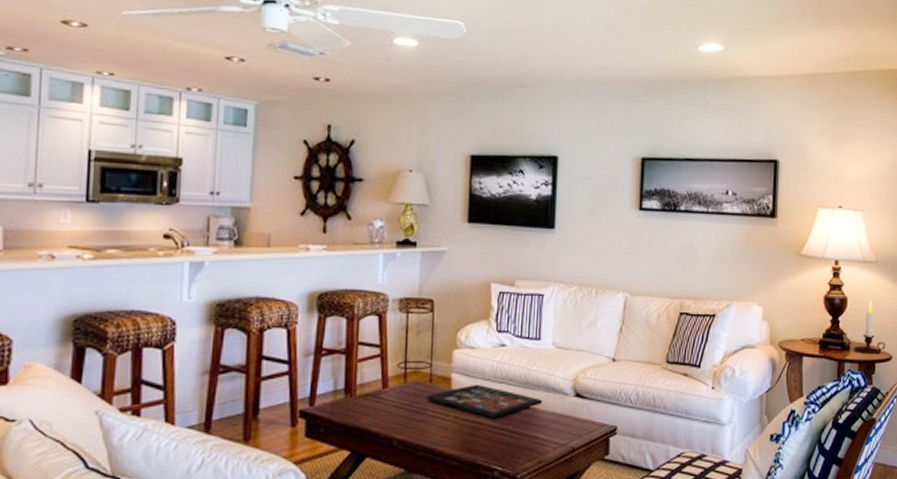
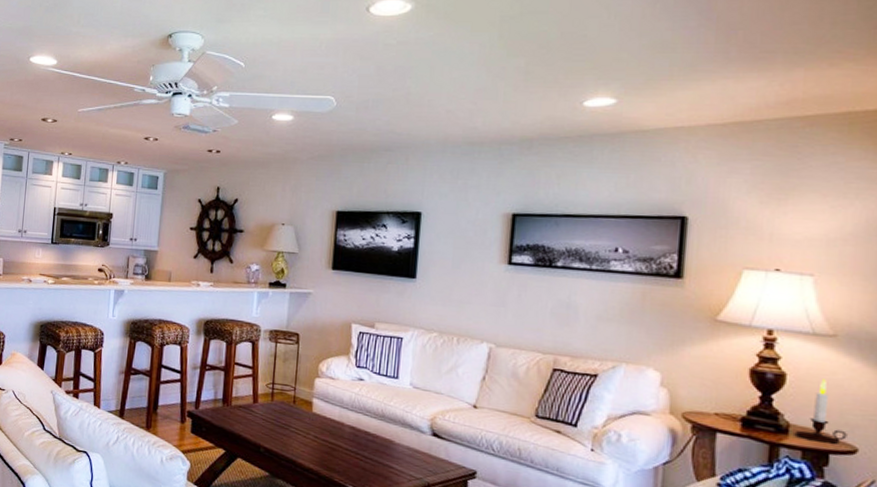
decorative tray: present [426,384,542,419] -> none [289,410,398,445]

